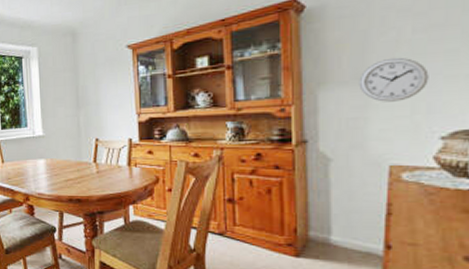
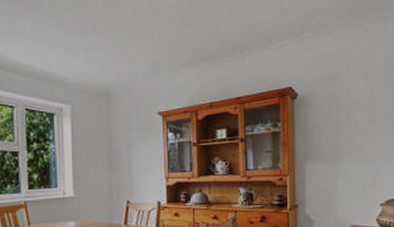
wall clock: present [359,57,429,102] -> none [332,141,374,176]

